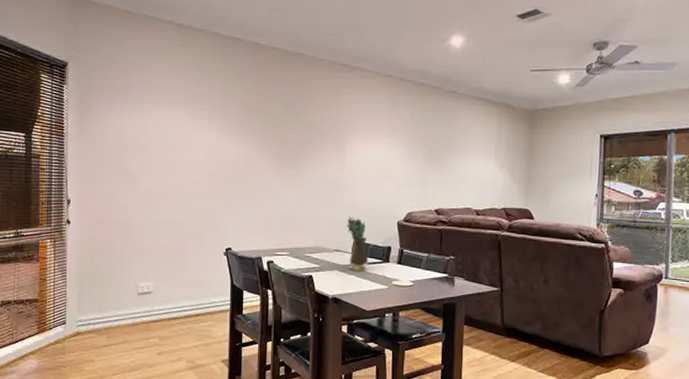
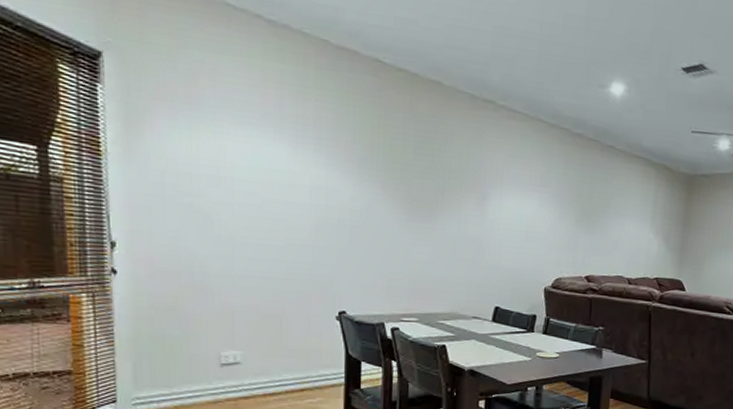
vase: present [346,217,368,272] -> none [487,280,511,342]

